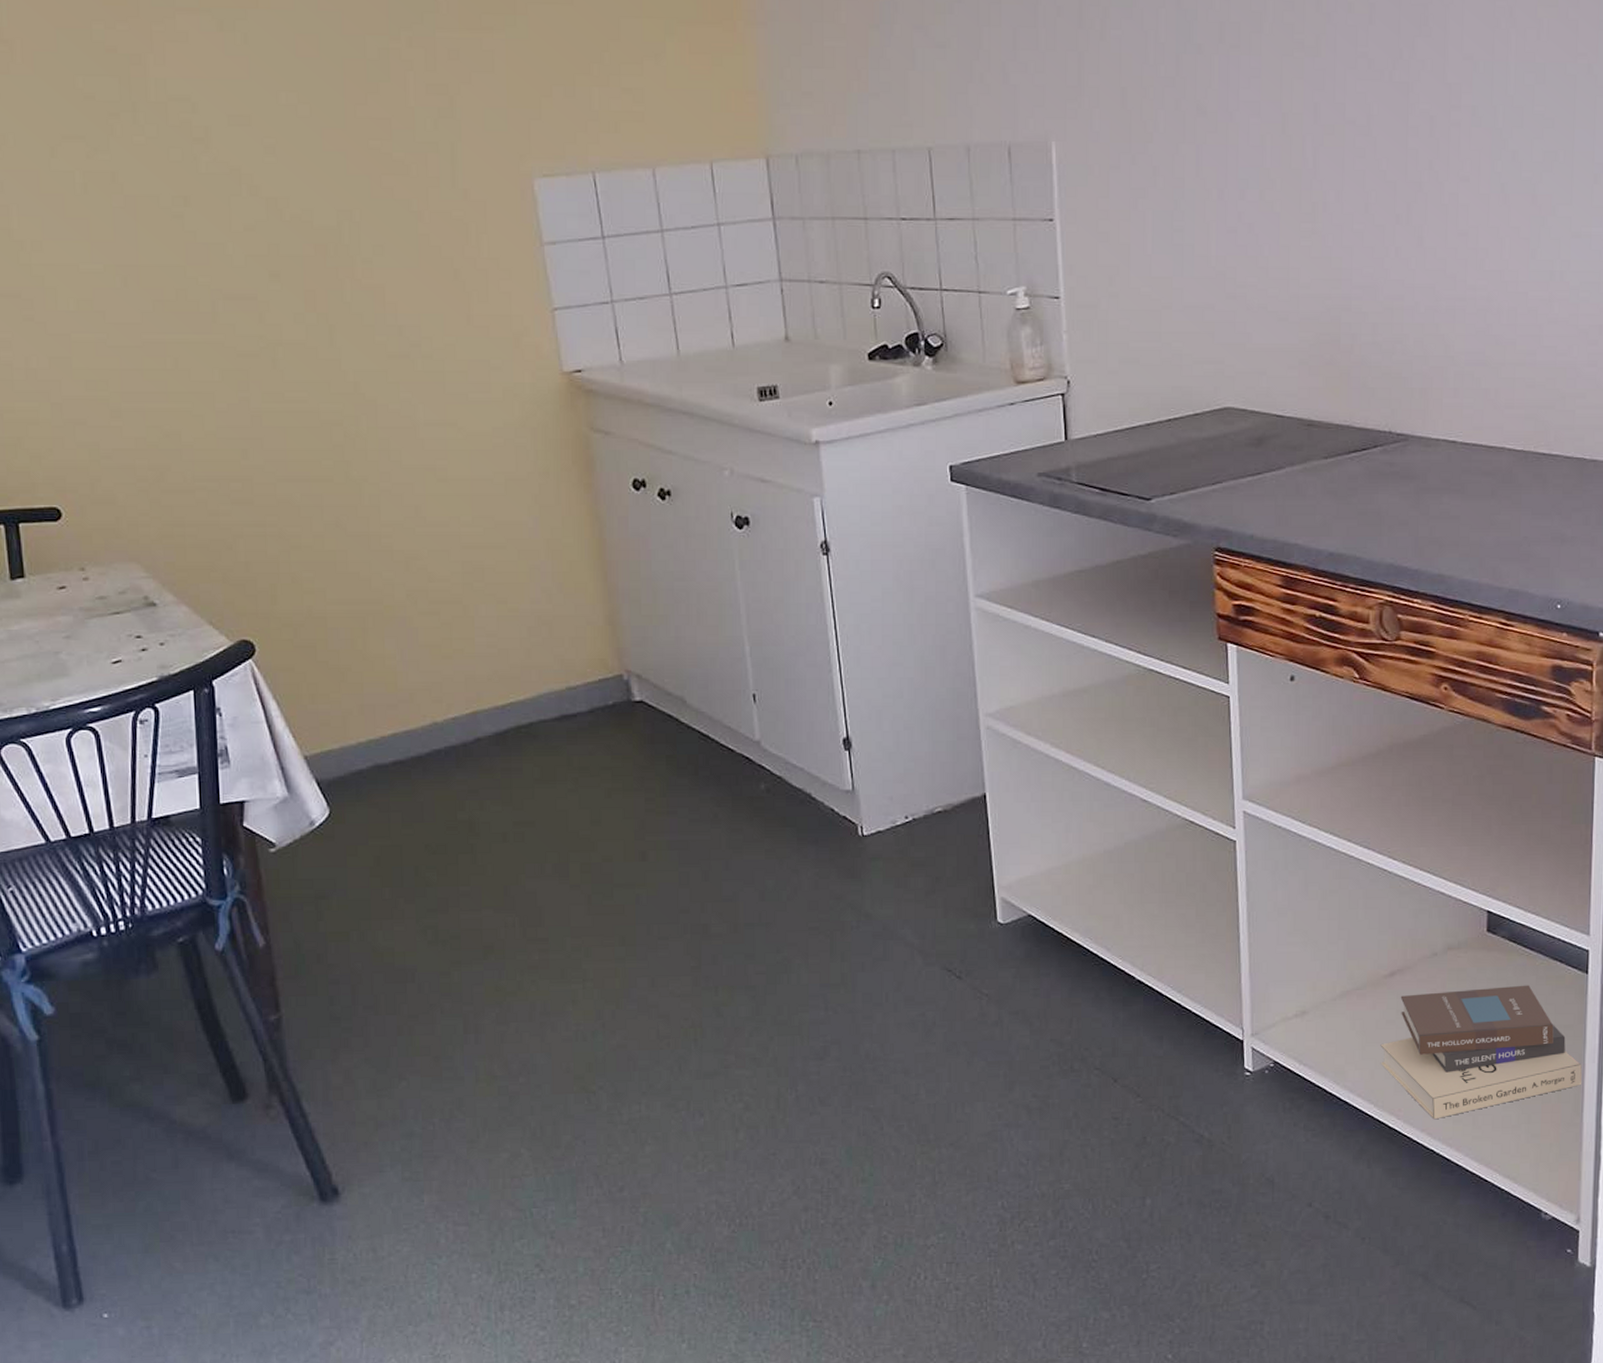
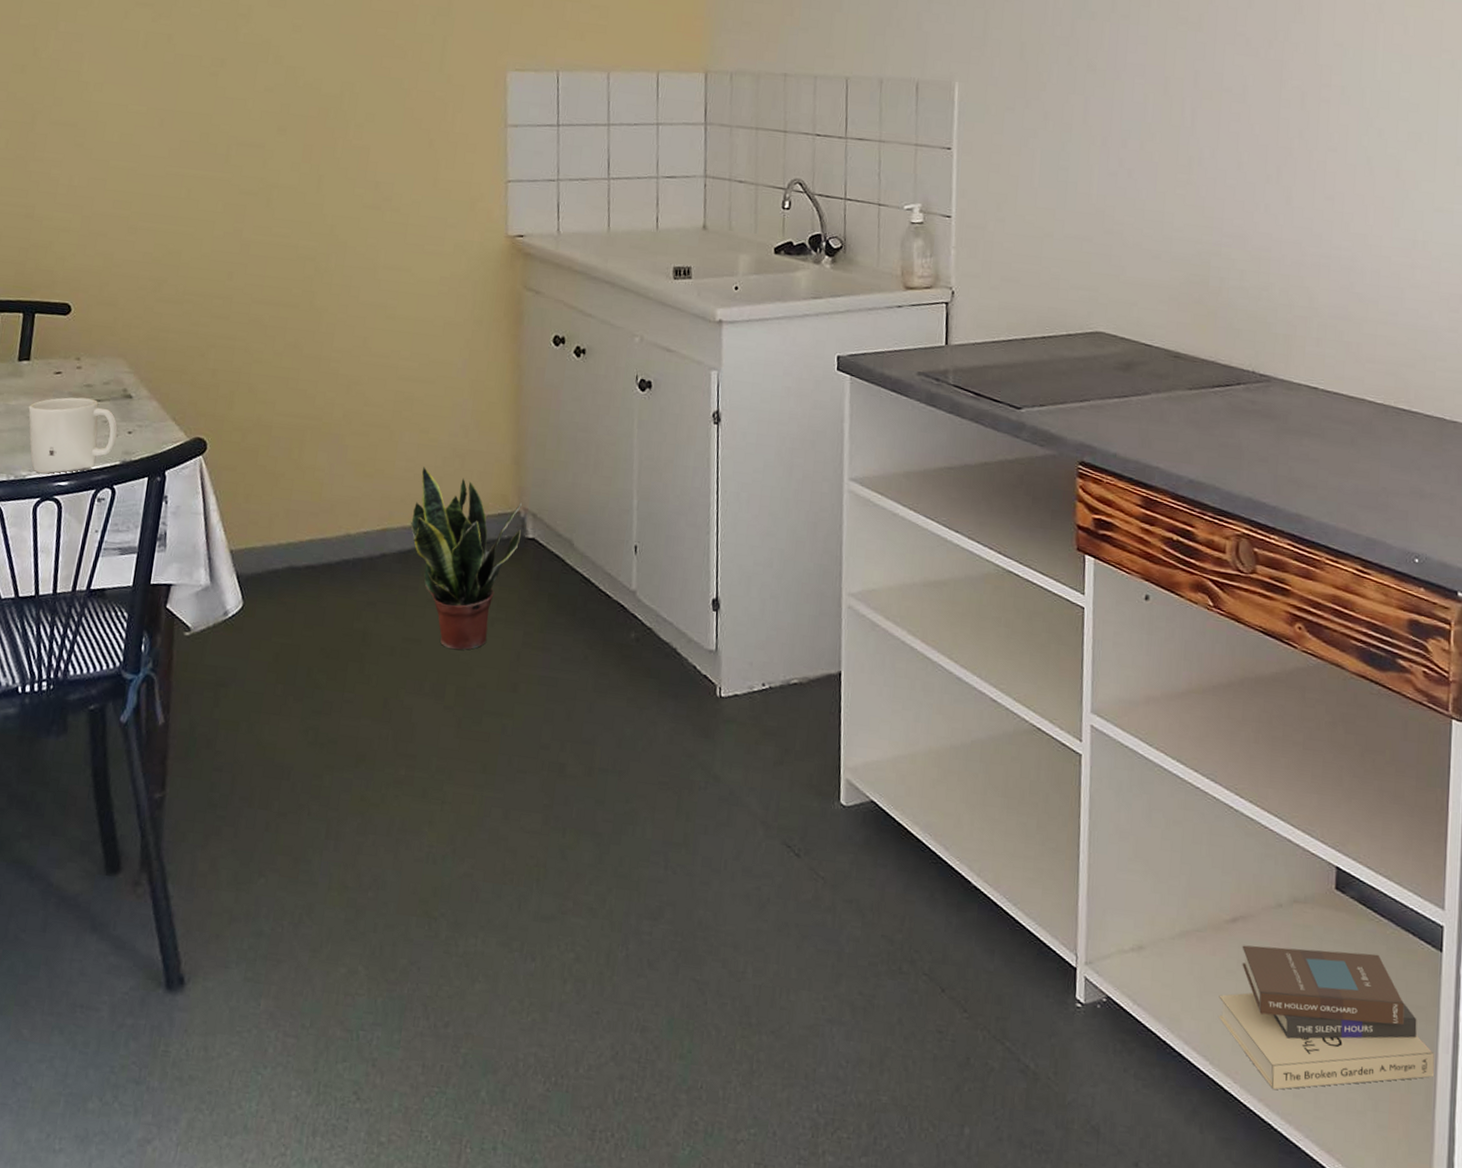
mug: none [35,612,149,702] -> present [28,397,118,475]
potted plant: none [502,640,626,827] -> present [410,467,522,650]

